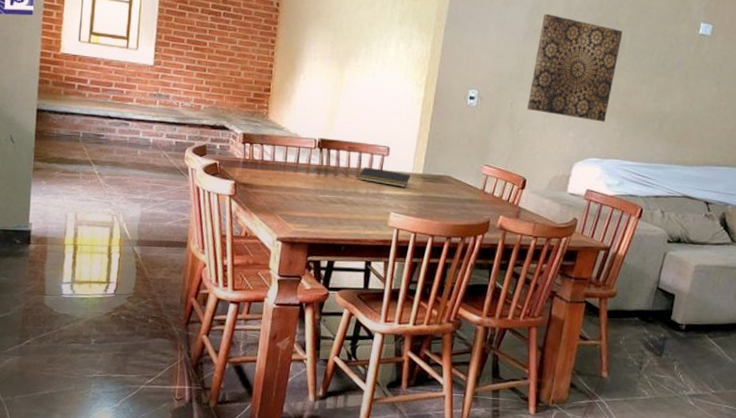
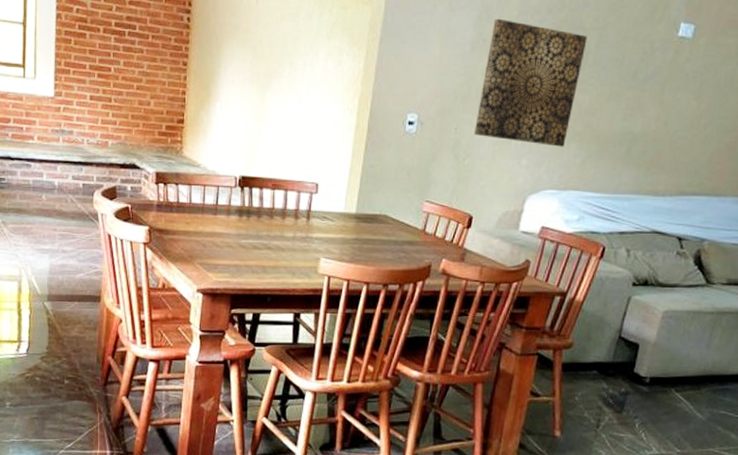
notepad: present [357,167,411,187] -> none [283,207,342,229]

